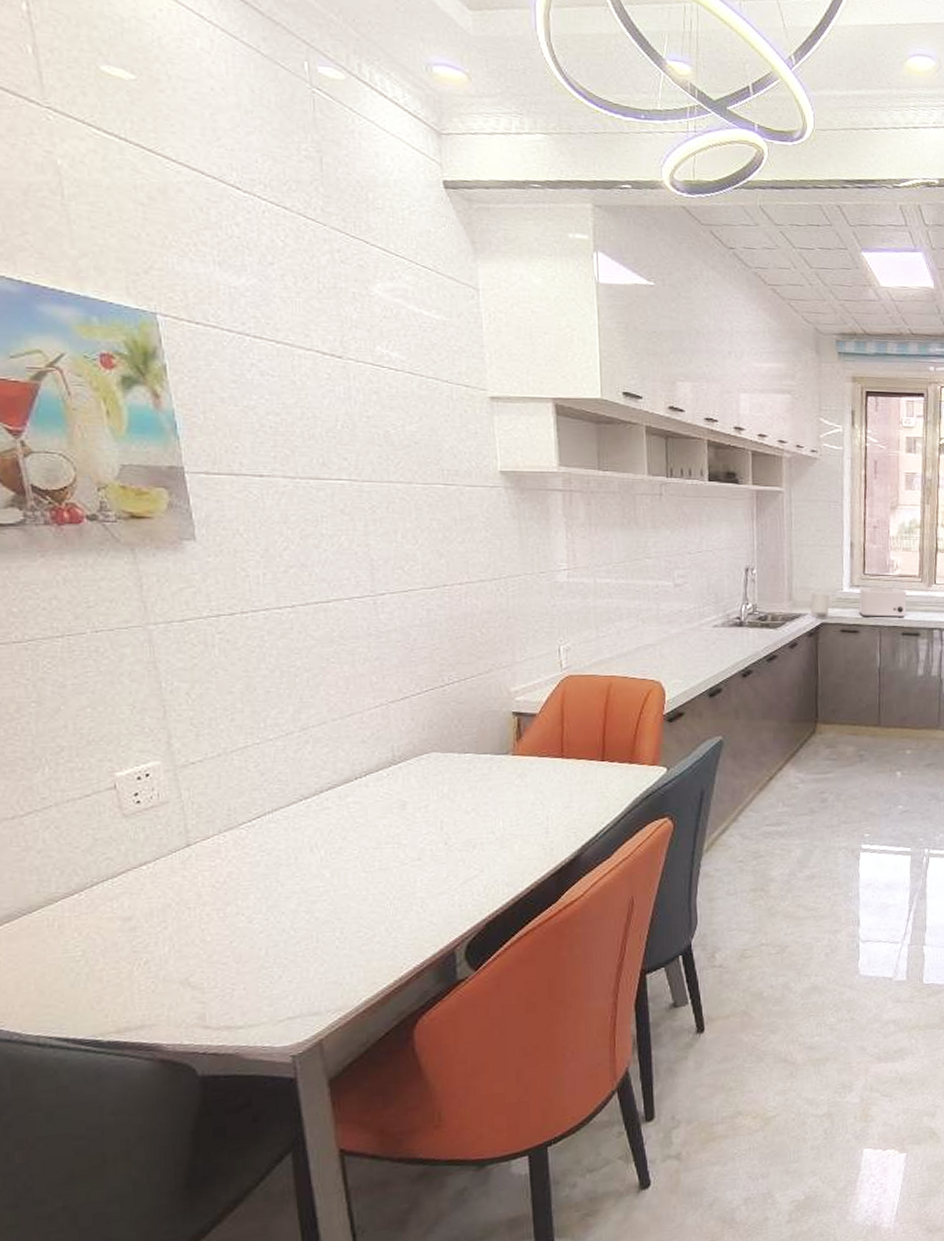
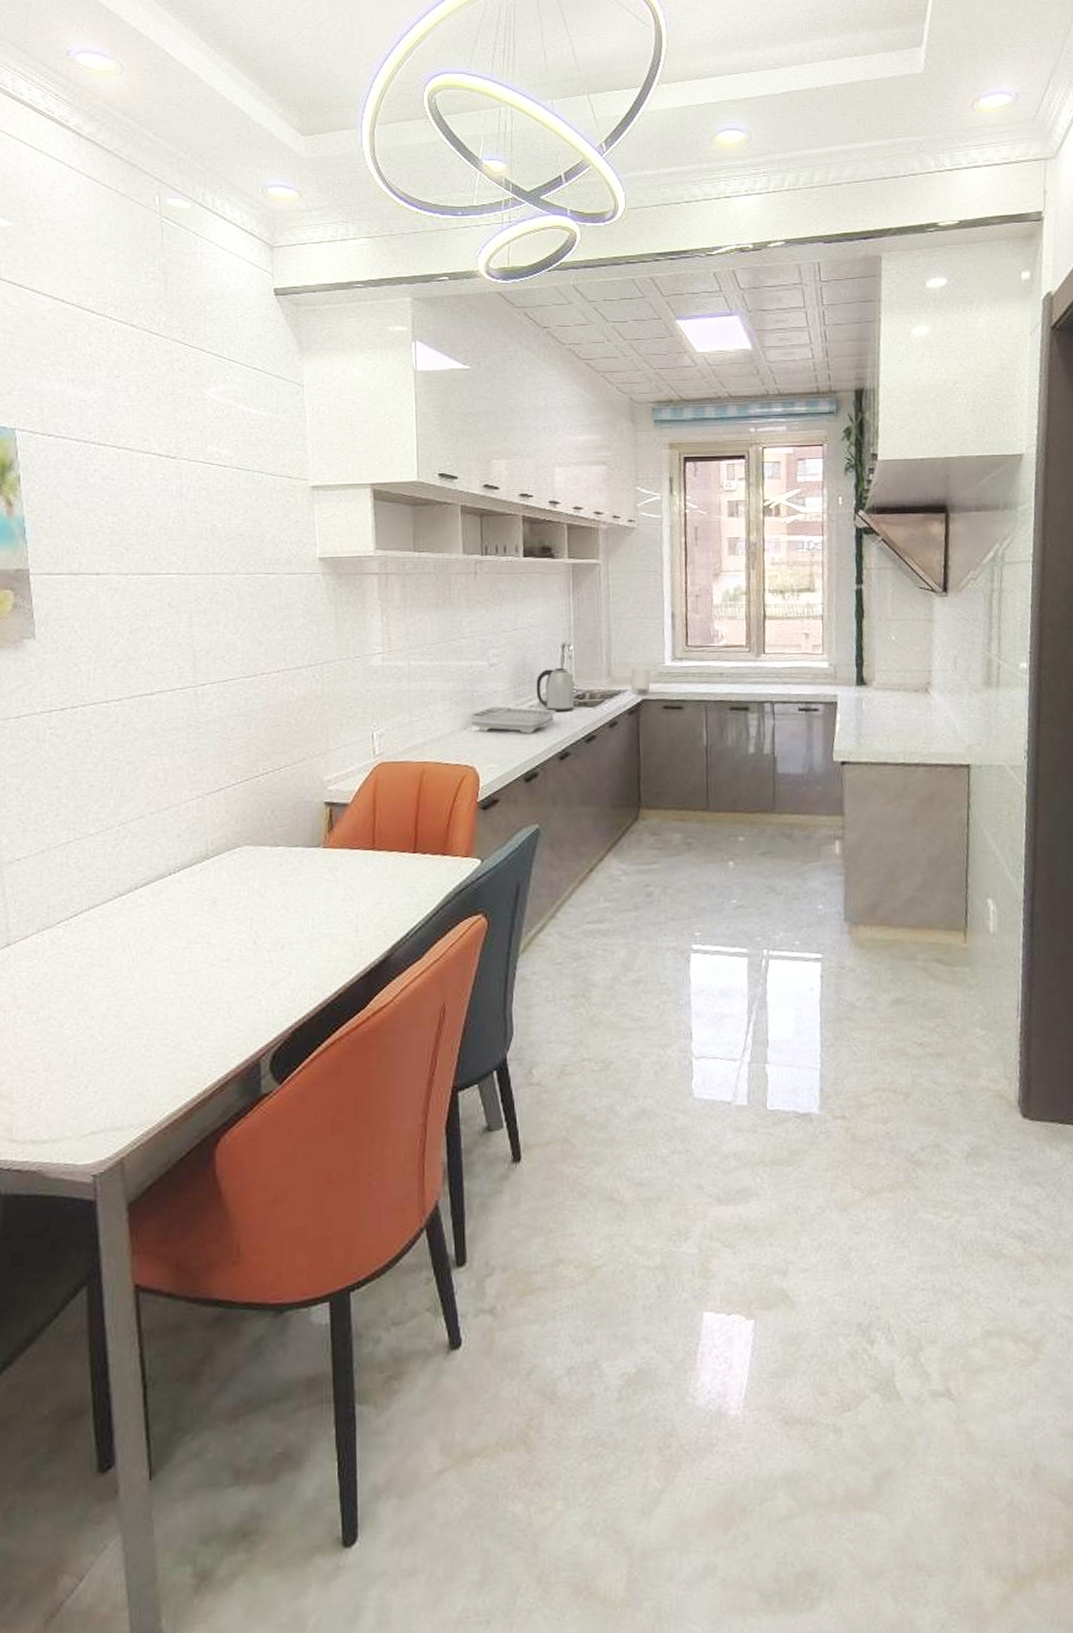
dish rack: none [653,625,740,652] -> present [467,706,557,734]
kettle: none [720,590,757,634] -> present [536,667,575,714]
toaster: present [859,588,908,619] -> none [682,659,735,693]

